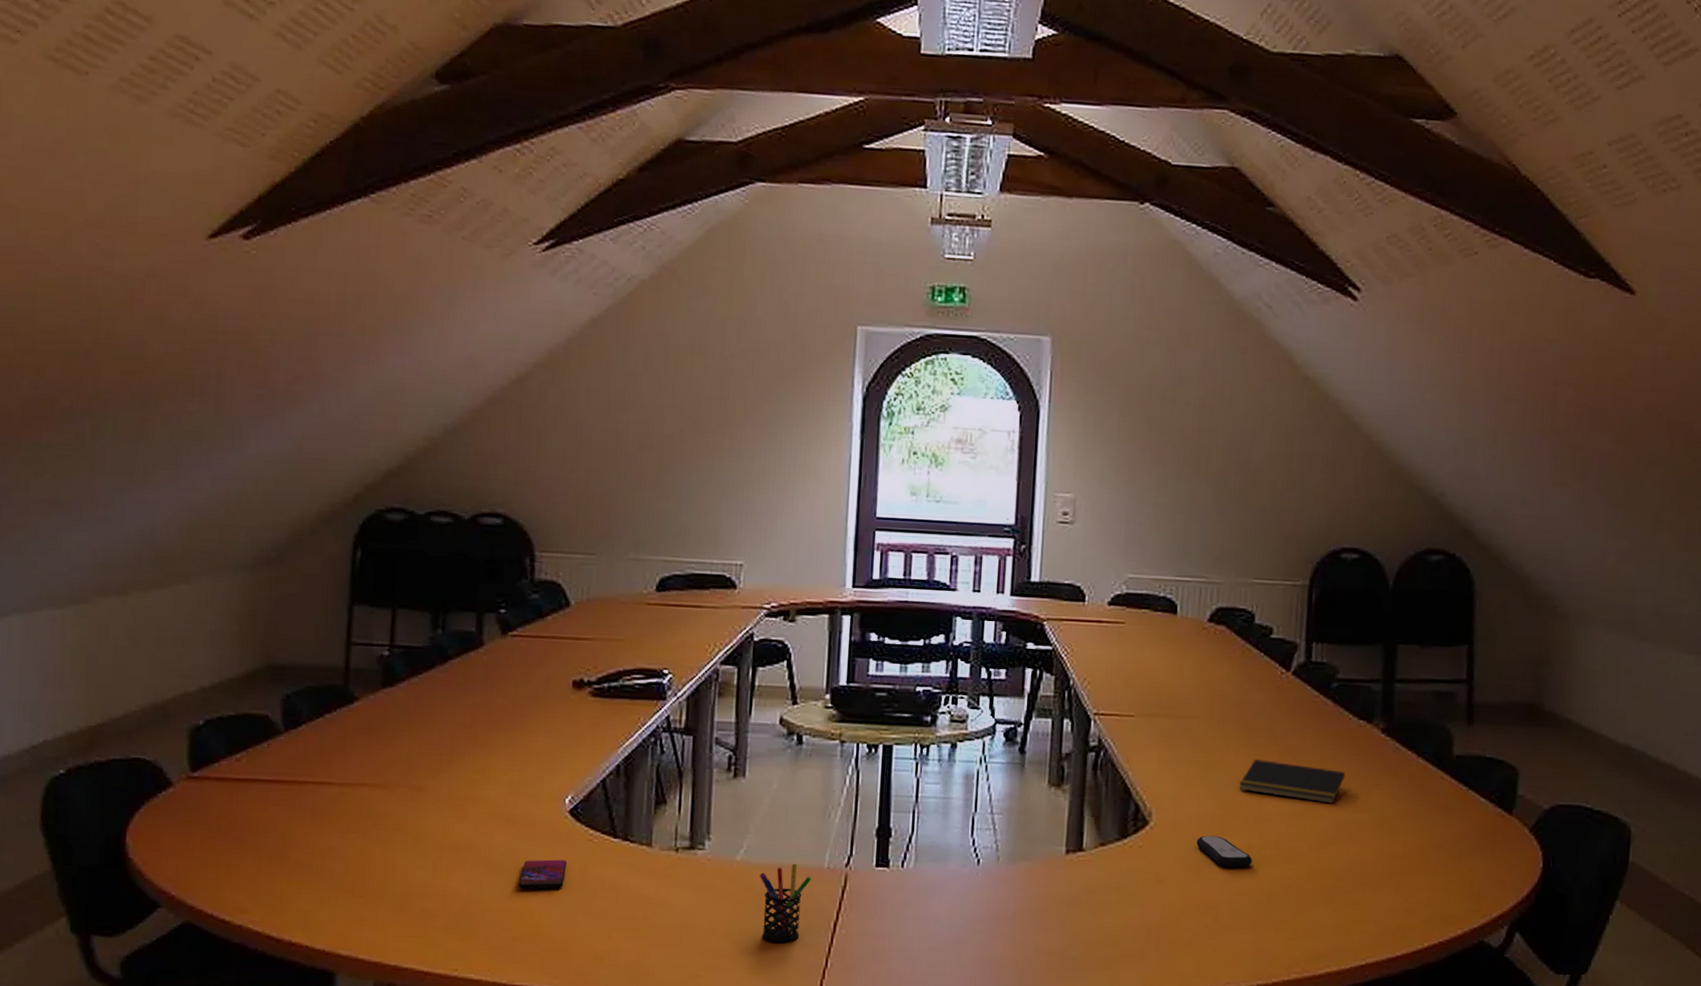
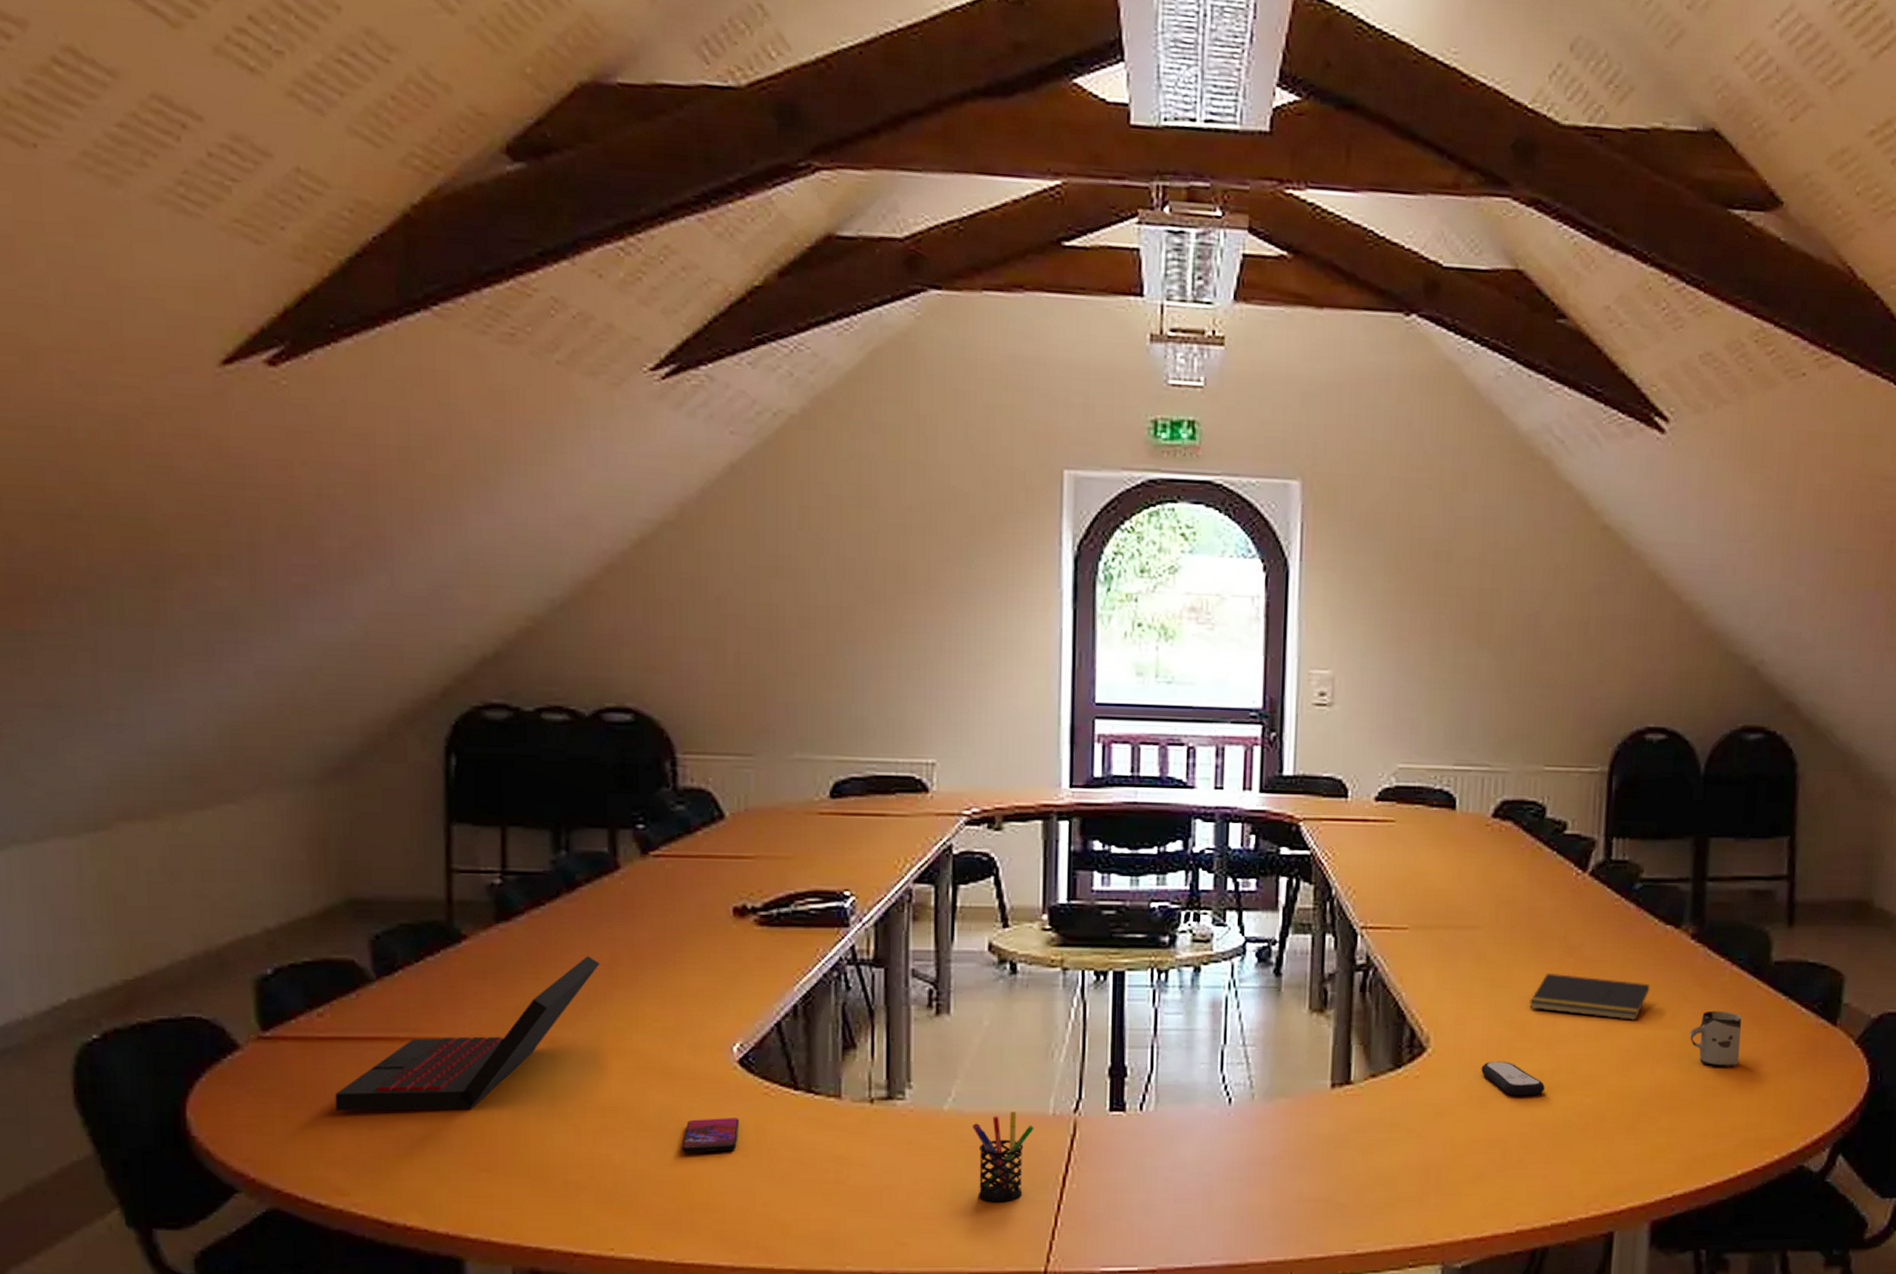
laptop: none [243,718,462,844] -> present [335,956,600,1111]
cup: none [1380,797,1428,849] -> present [1689,1010,1742,1067]

